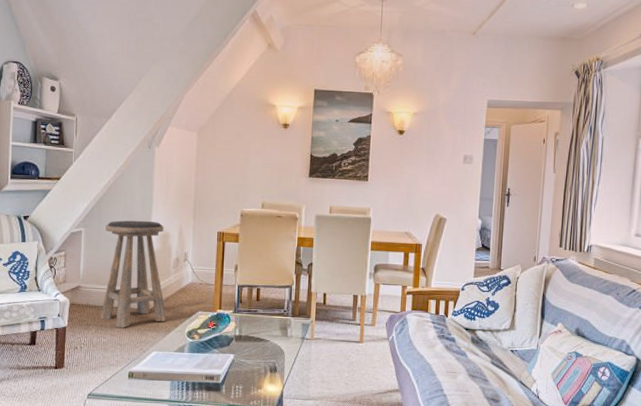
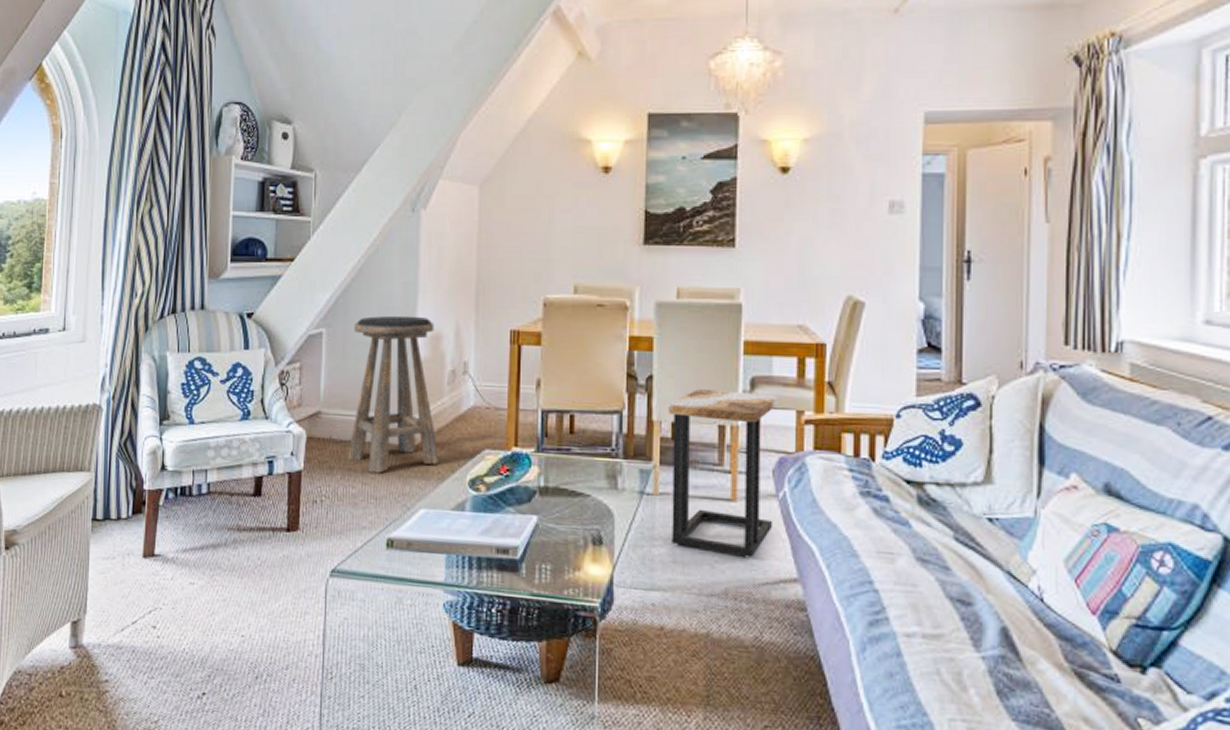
side table: none [321,271,391,378] -> present [668,388,779,559]

